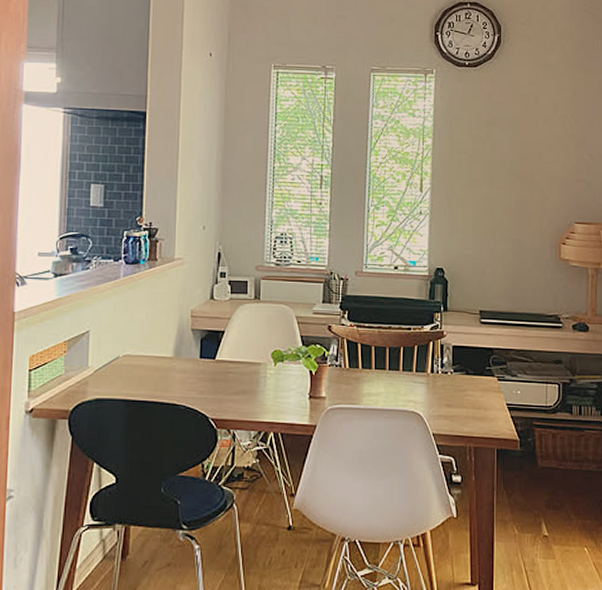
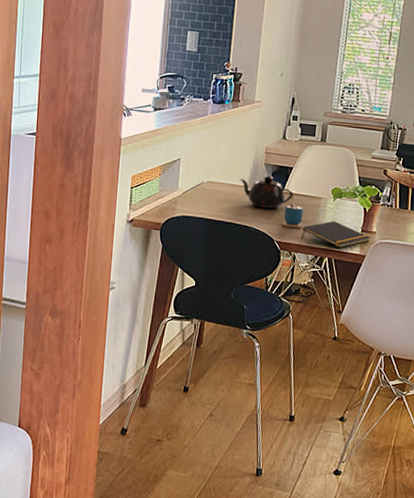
teapot: none [163,342,228,381] -> present [240,175,294,209]
cup: none [218,361,240,400] -> present [283,193,304,228]
notepad: none [240,389,319,419] -> present [301,221,370,248]

